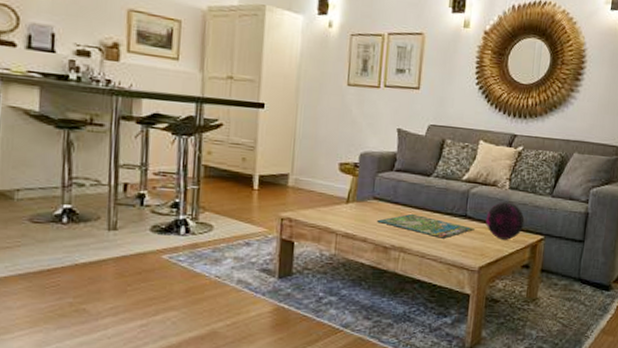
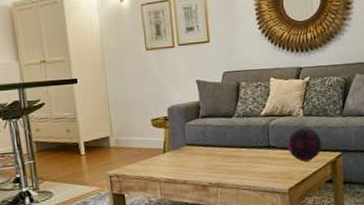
board game: present [377,213,475,239] -> none [193,152,279,170]

